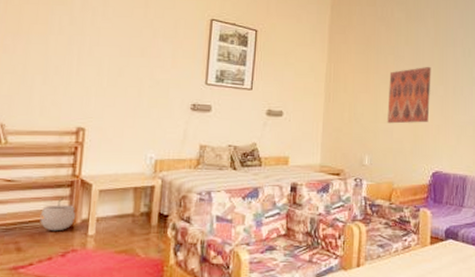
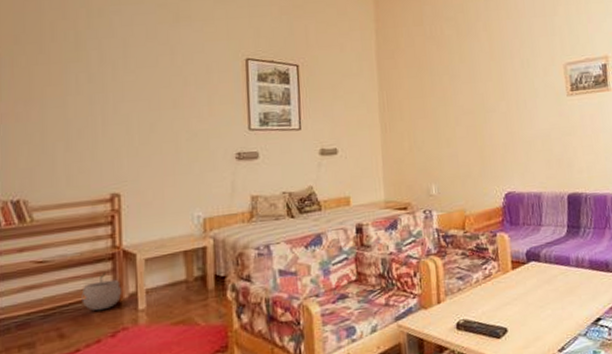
wall art: present [387,66,431,124] -> none [447,82,494,148]

